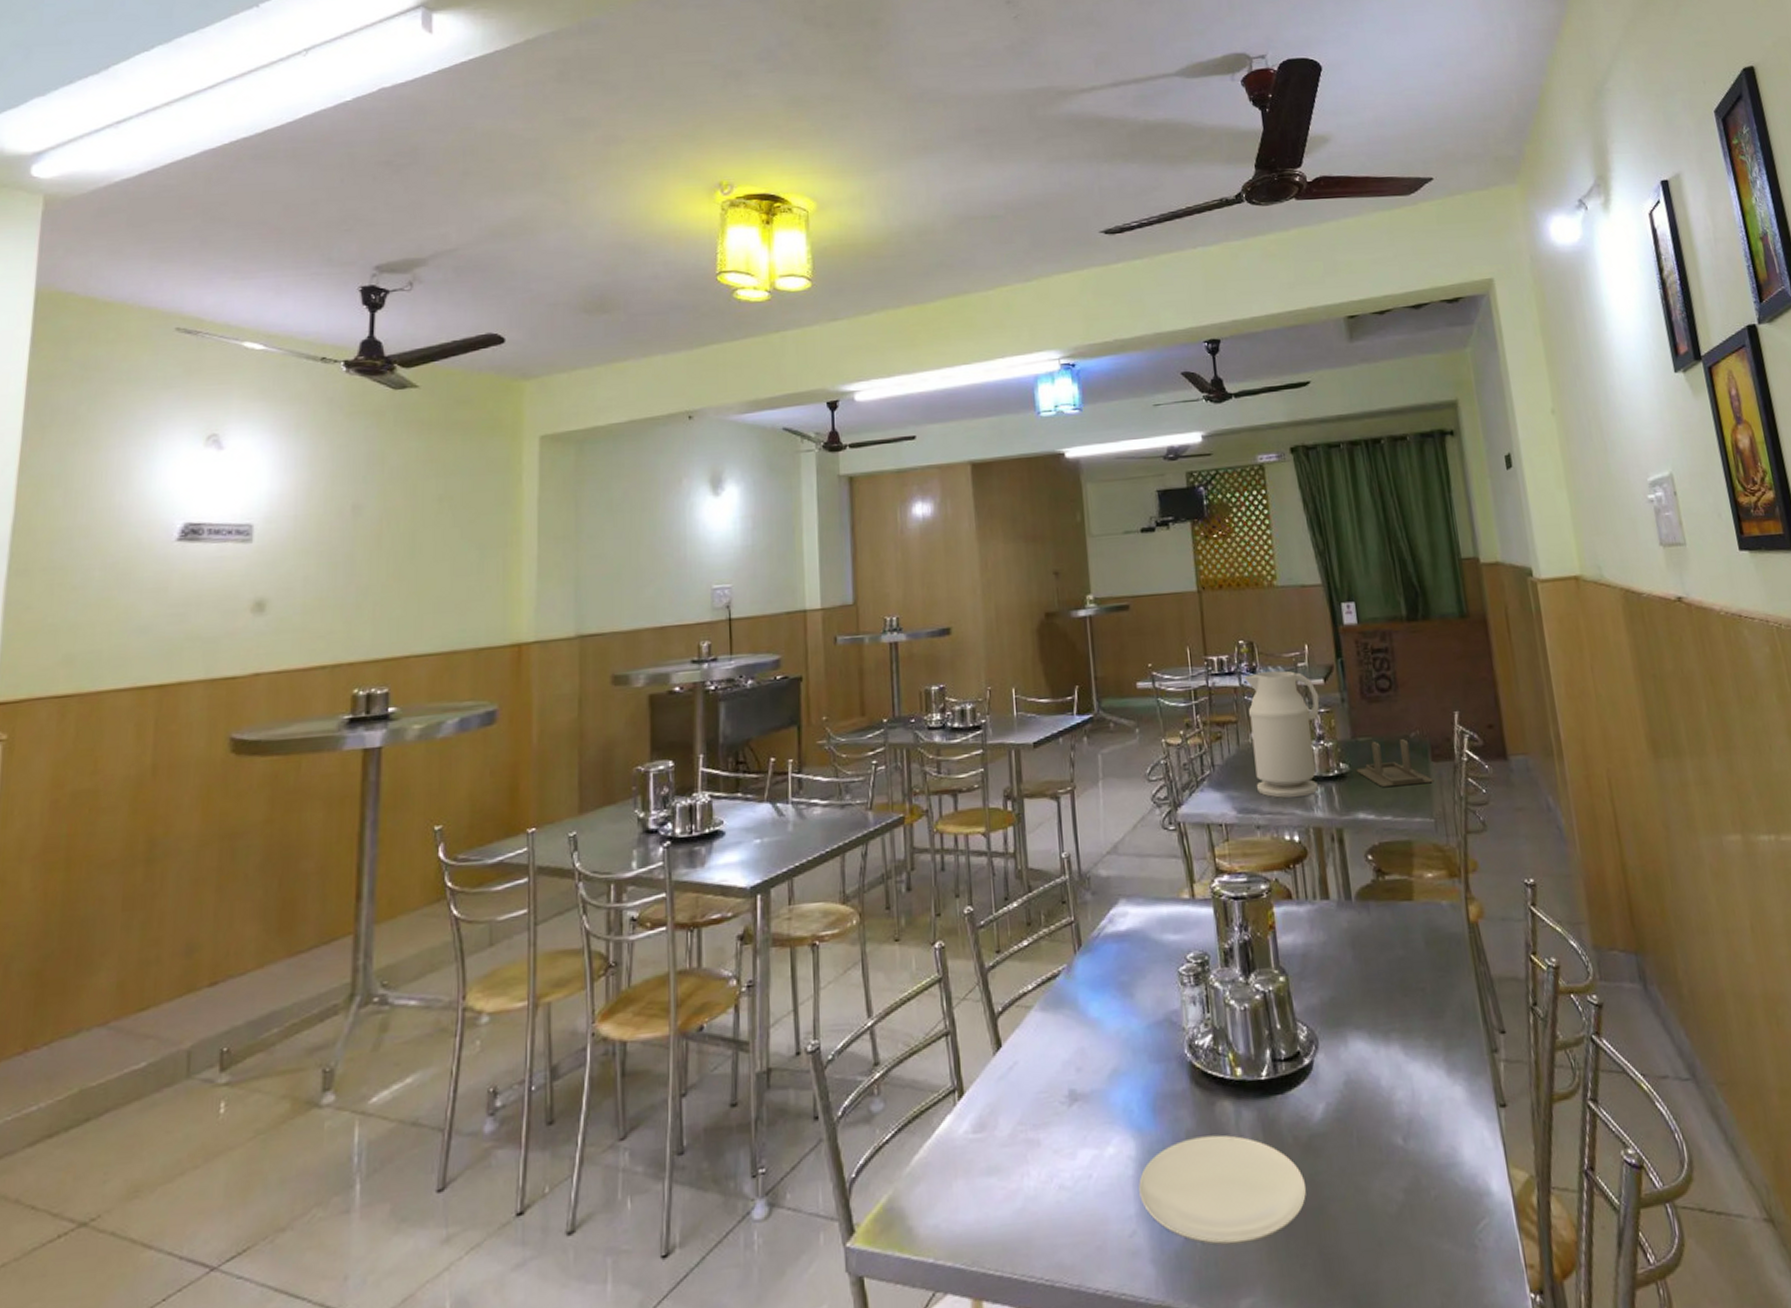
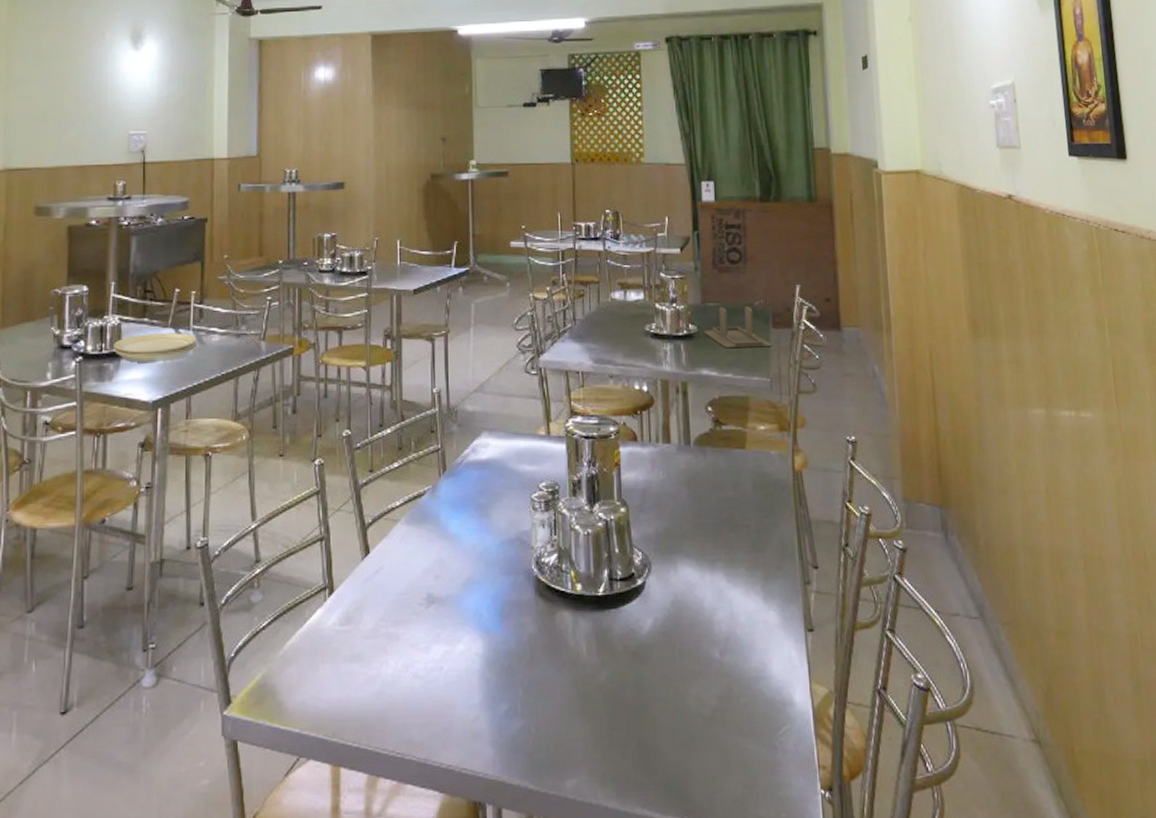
plate: none [705,807,797,844] -> present [114,333,197,363]
plate: present [1139,1134,1307,1246] -> none [484,640,632,734]
water jug: present [1244,670,1320,799] -> none [608,239,675,353]

